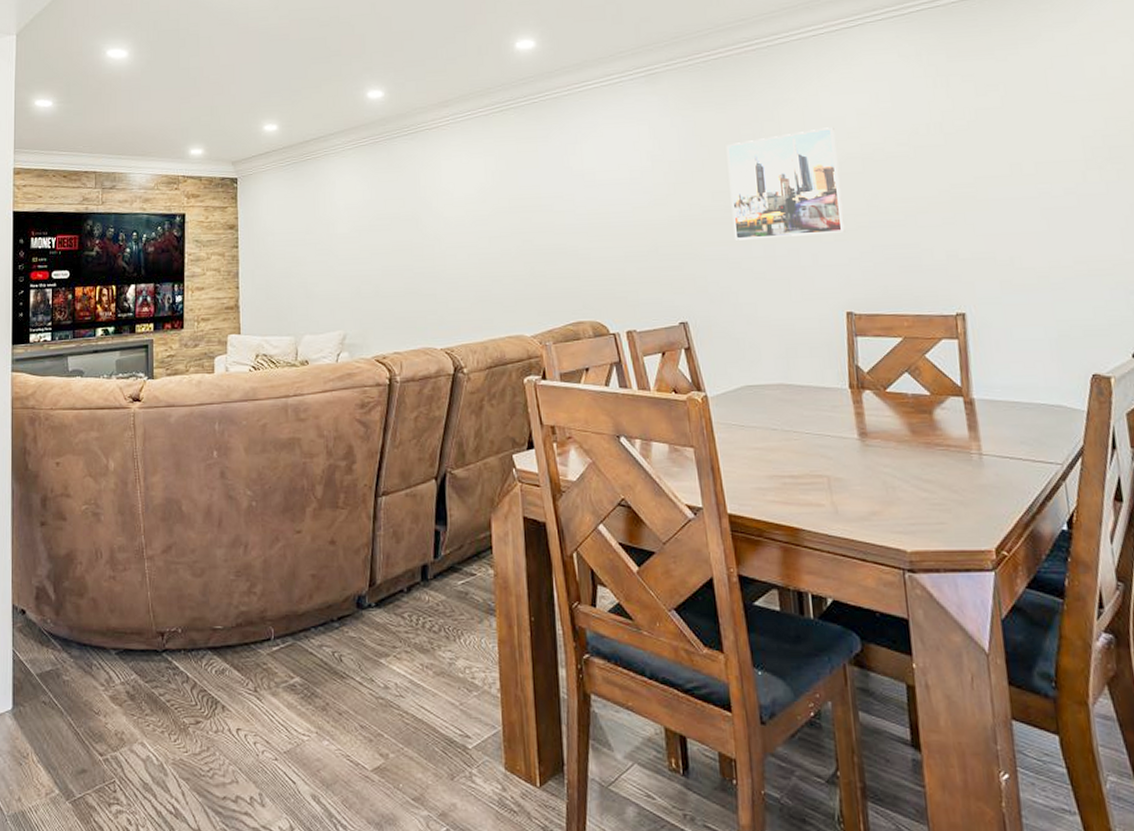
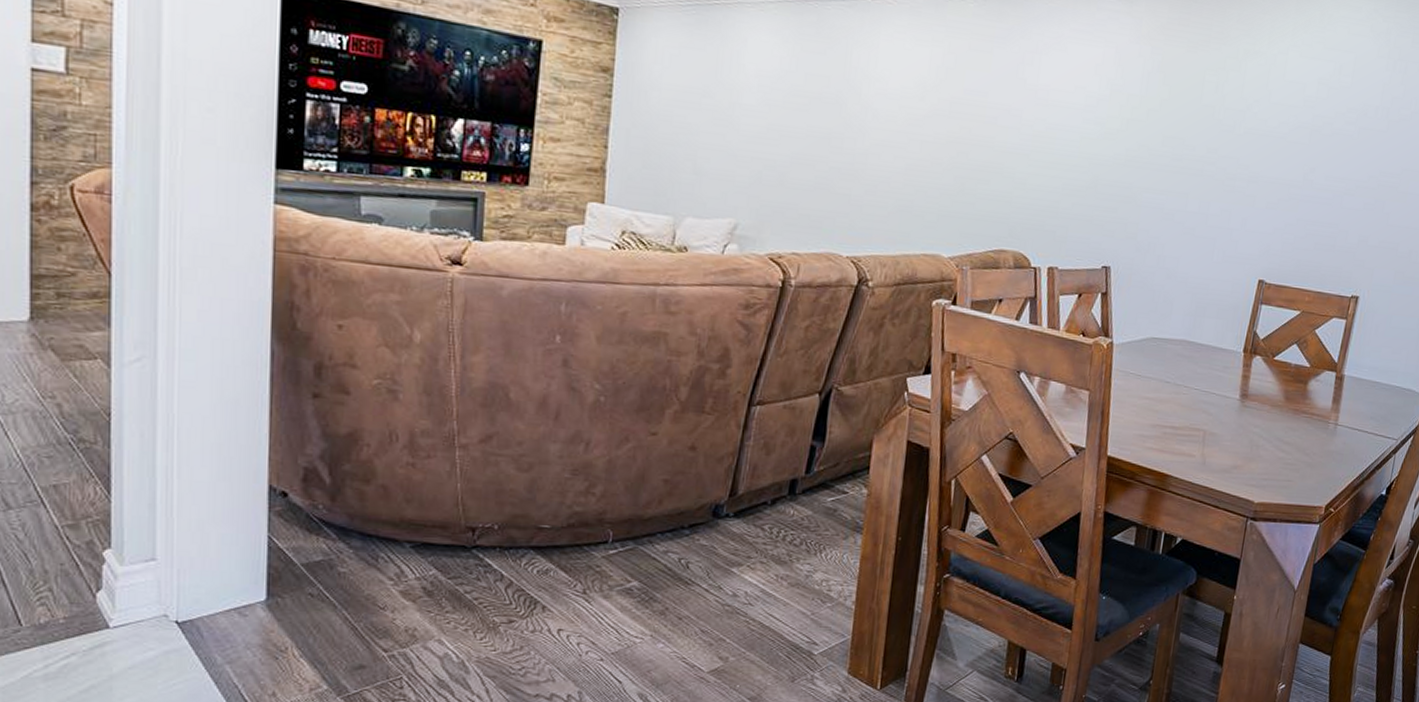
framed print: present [726,127,845,240] -> none [1174,87,1294,201]

